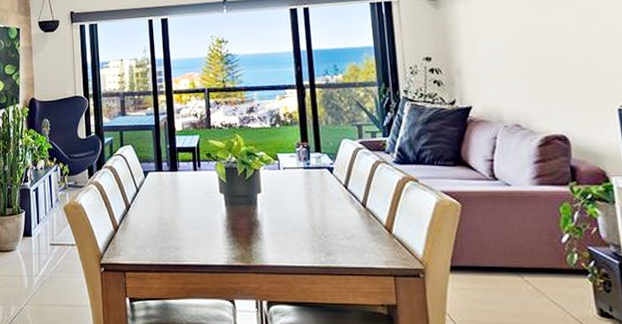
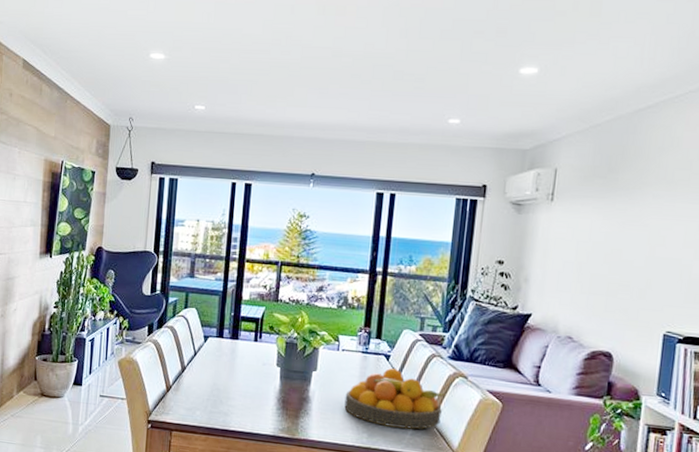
fruit bowl: none [294,181,399,242] -> present [344,368,446,430]

